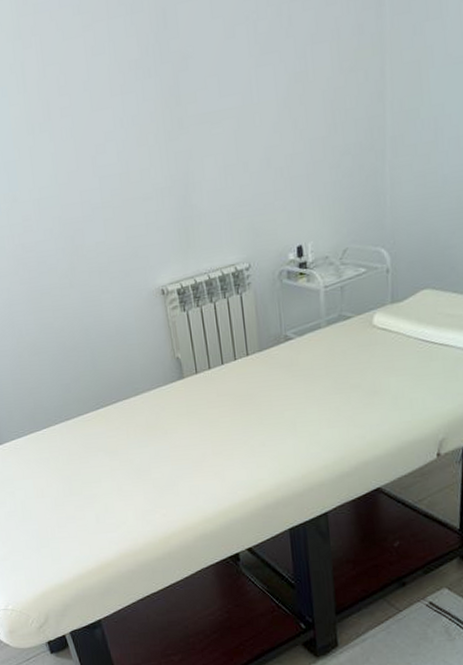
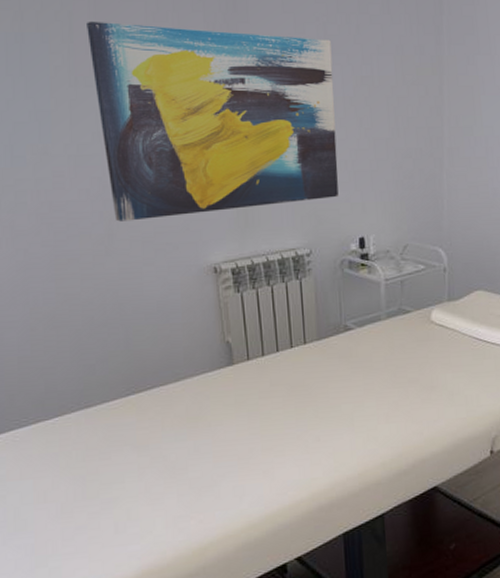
wall art: none [36,38,275,256] -> present [87,21,339,222]

